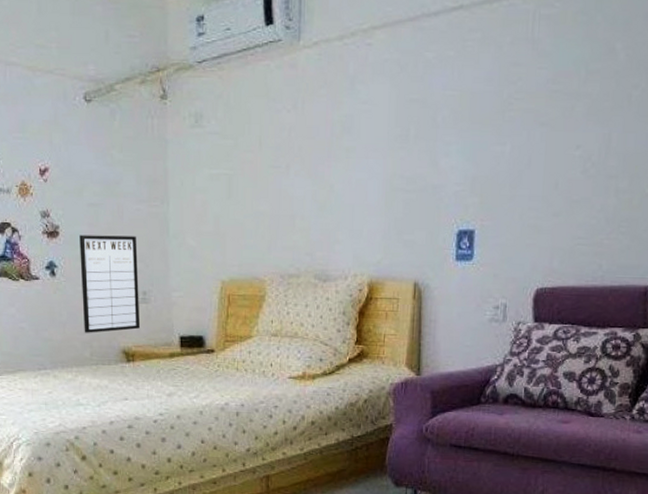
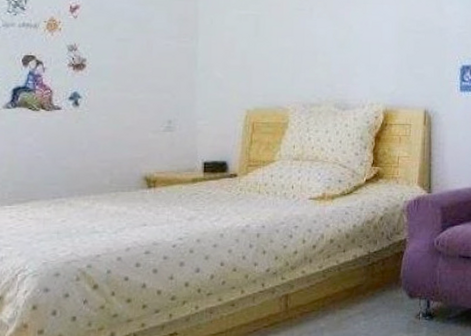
writing board: present [79,235,140,333] -> none [105,67,165,161]

